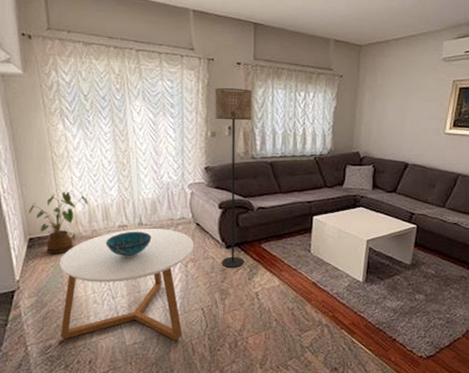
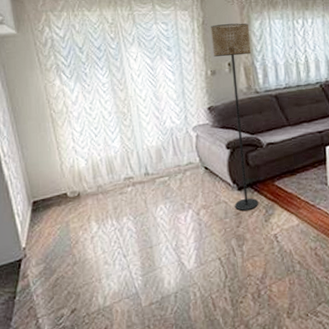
house plant: present [29,192,89,254] -> none [31,148,92,216]
coffee table: present [59,228,194,341] -> none [65,176,205,307]
decorative bowl: present [106,231,152,258] -> none [112,182,160,212]

